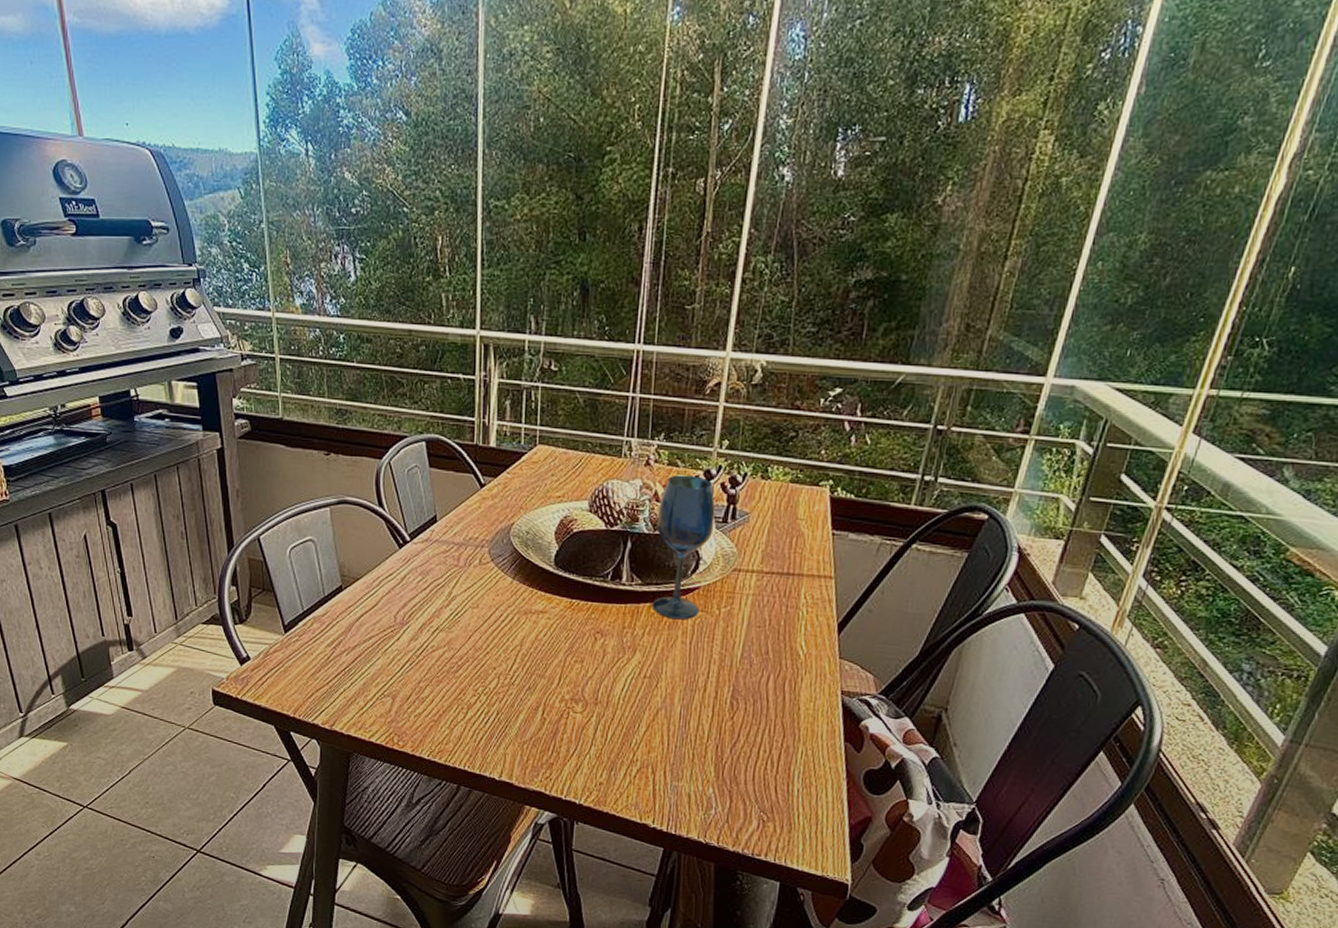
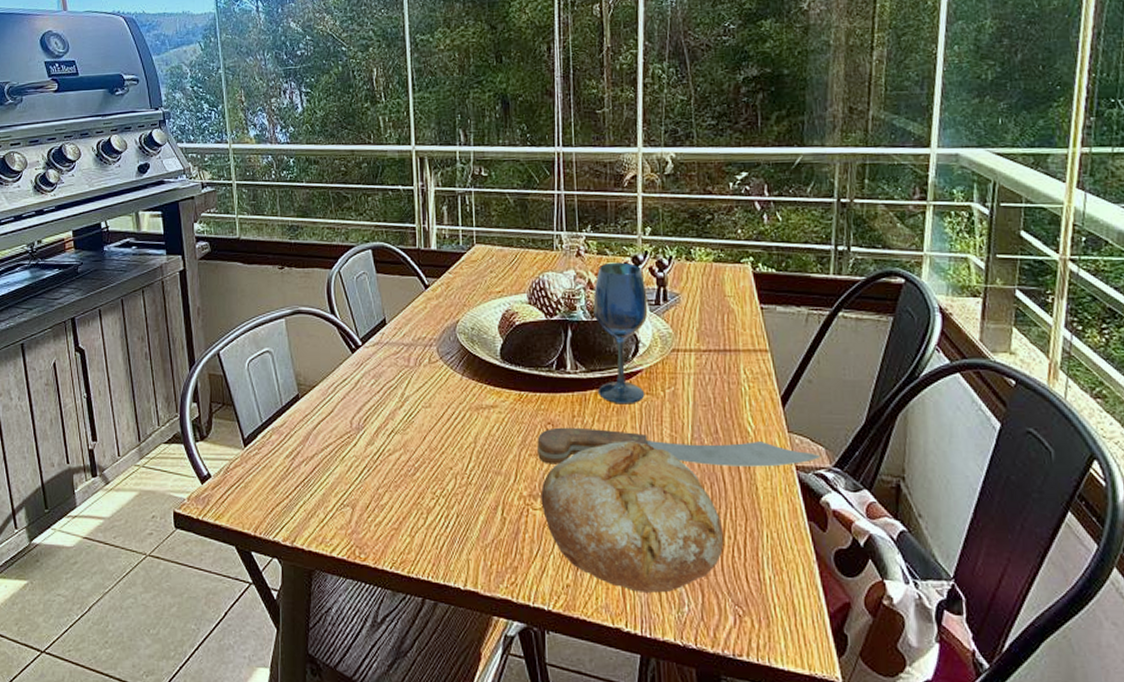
bread: none [582,654,760,796] -> present [541,441,724,593]
knife: none [583,637,867,690] -> present [537,427,820,467]

